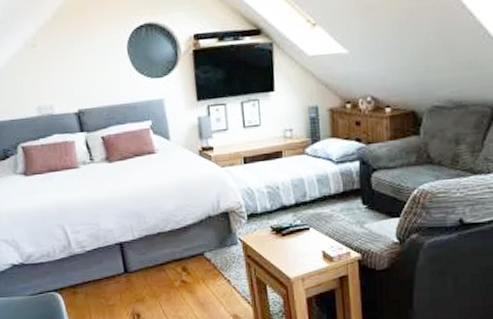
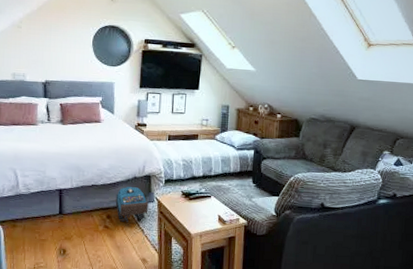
backpack: none [189,229,232,274] -> present [115,187,149,223]

